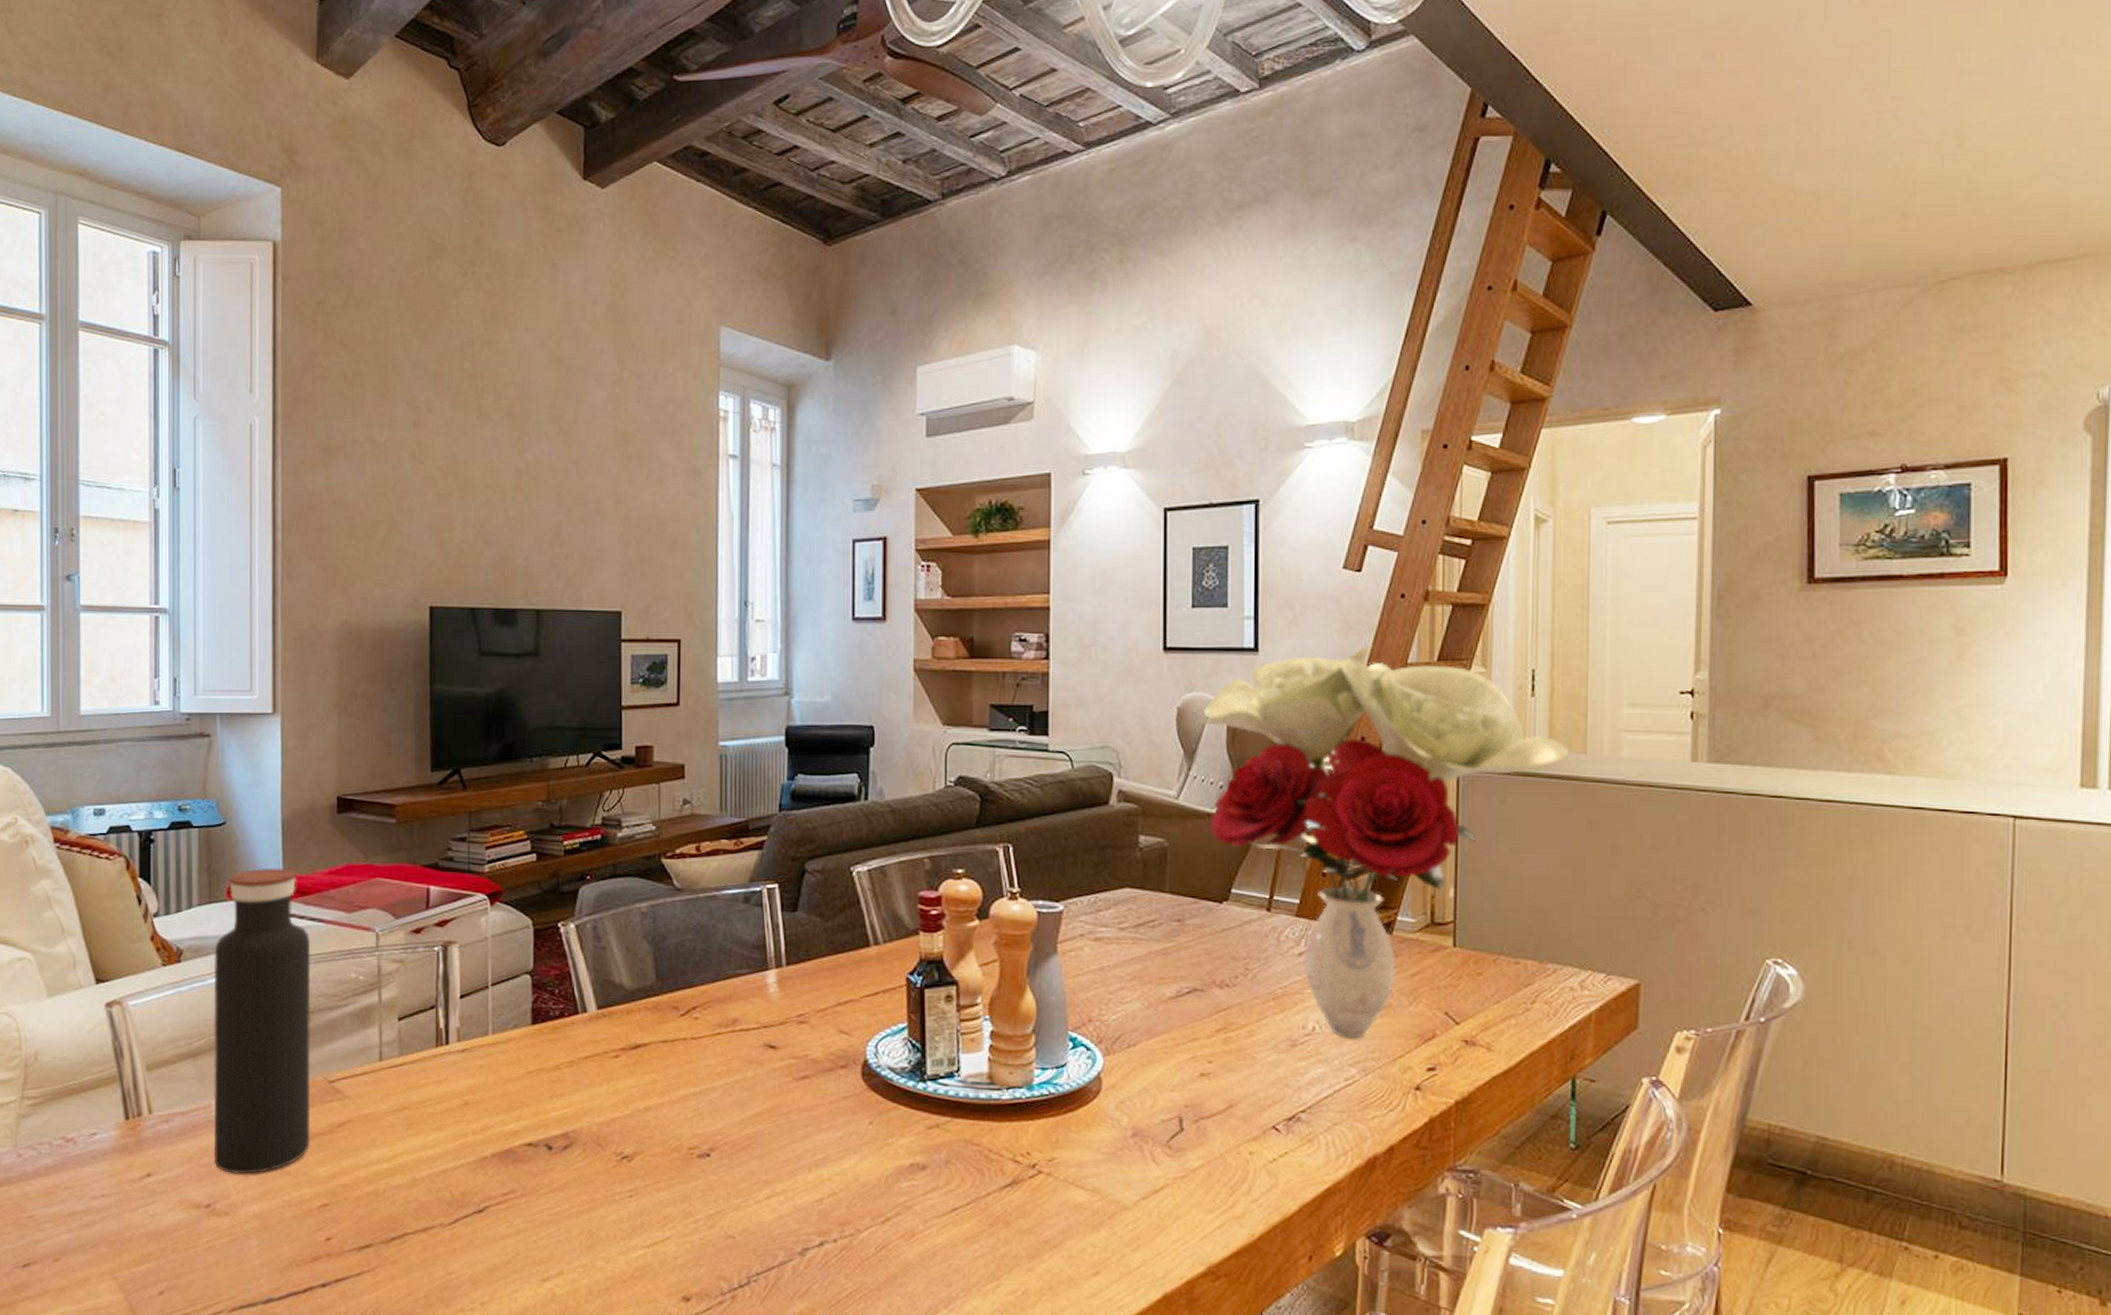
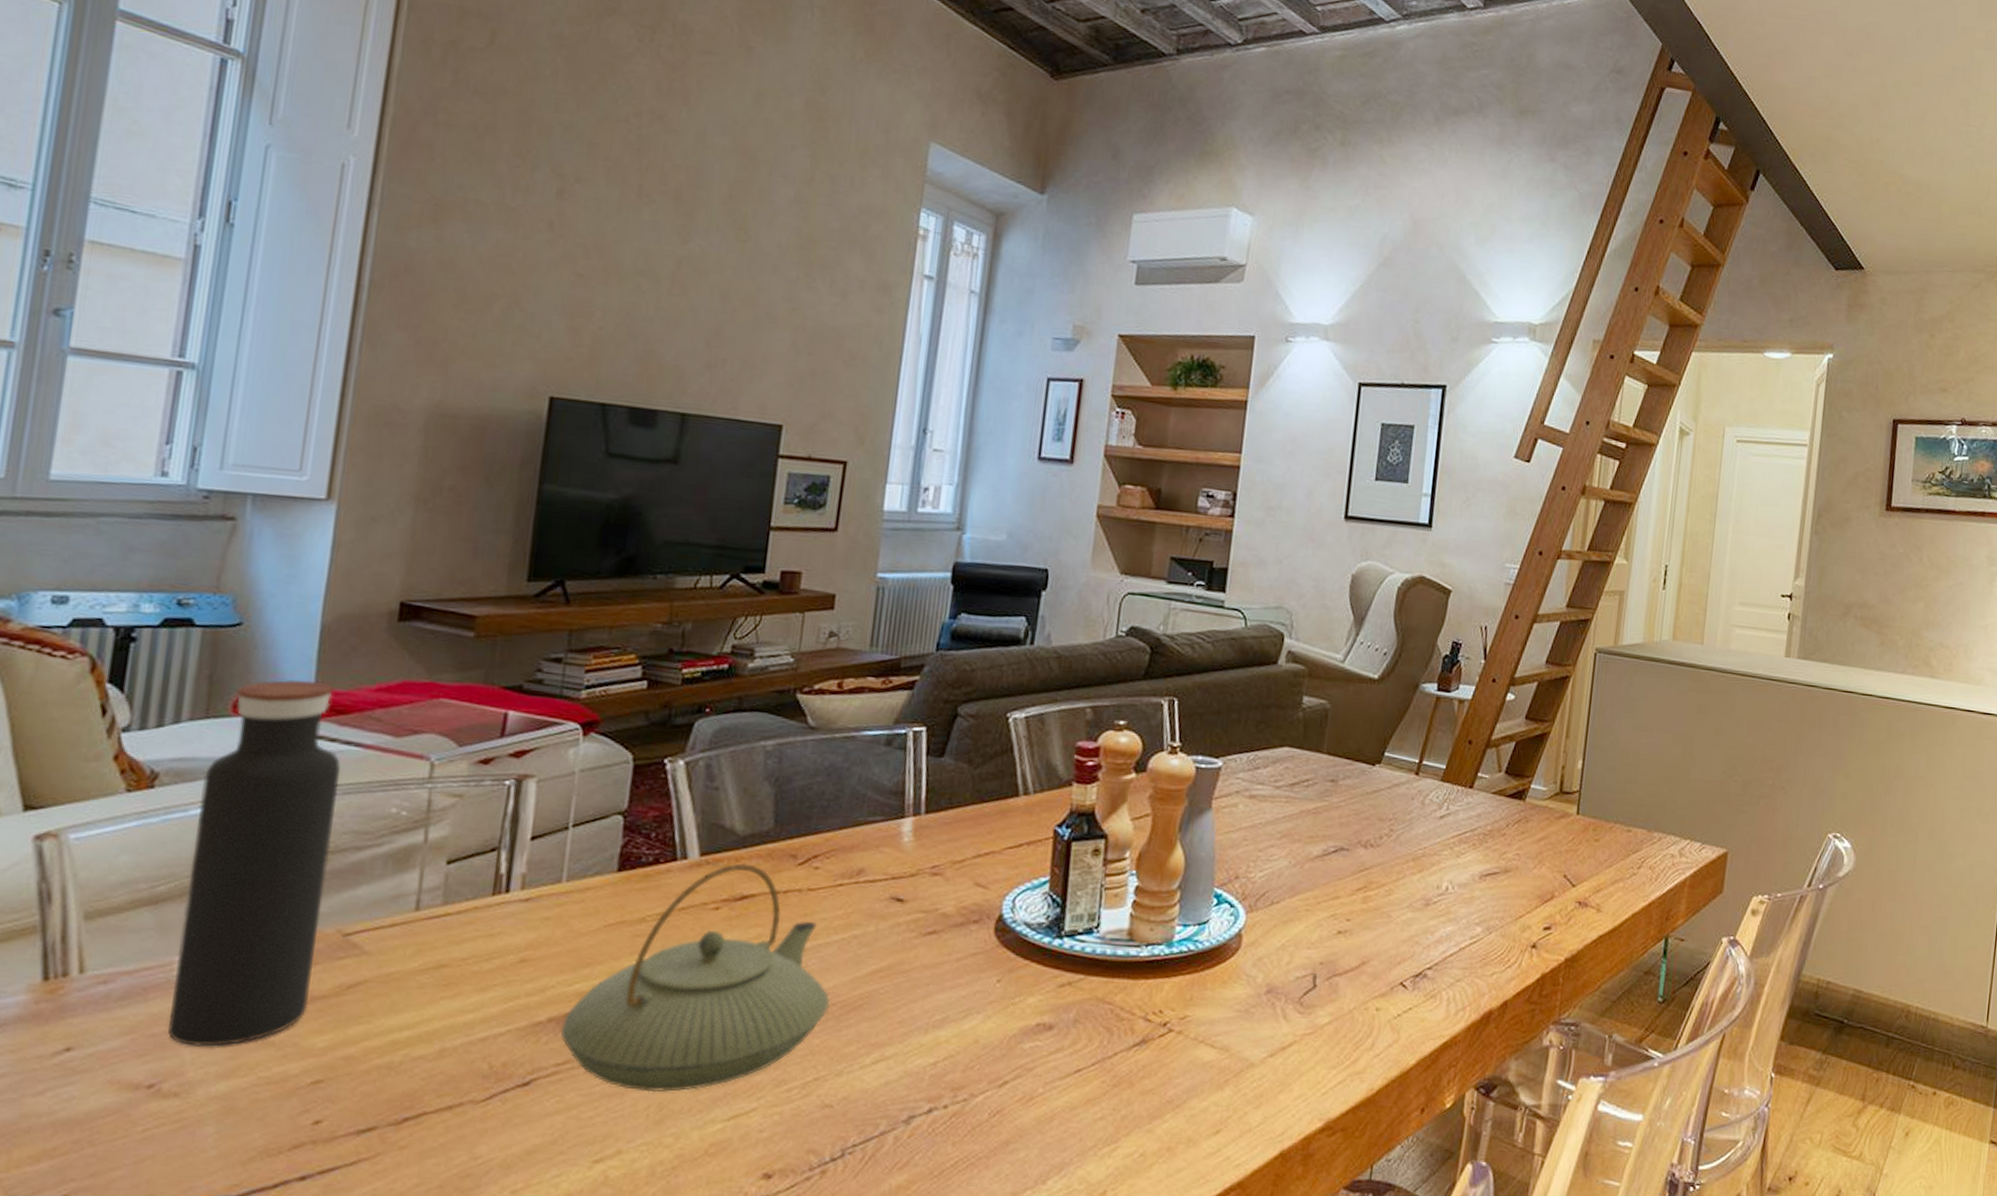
teapot: none [504,1015,723,1221] -> present [561,863,830,1093]
flower bouquet: present [1201,644,1570,1039] -> none [1371,529,1689,899]

